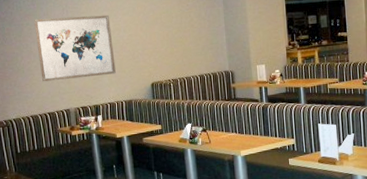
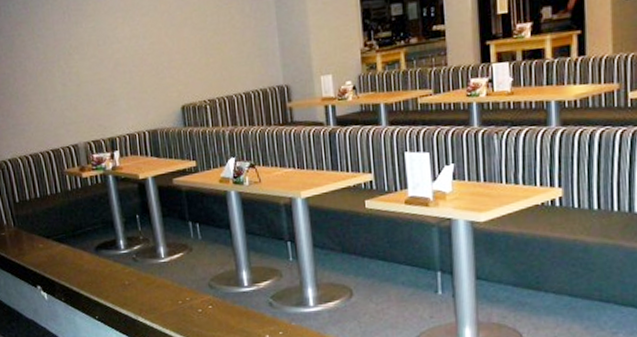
wall art: present [33,14,116,82] -> none [27,17,135,110]

